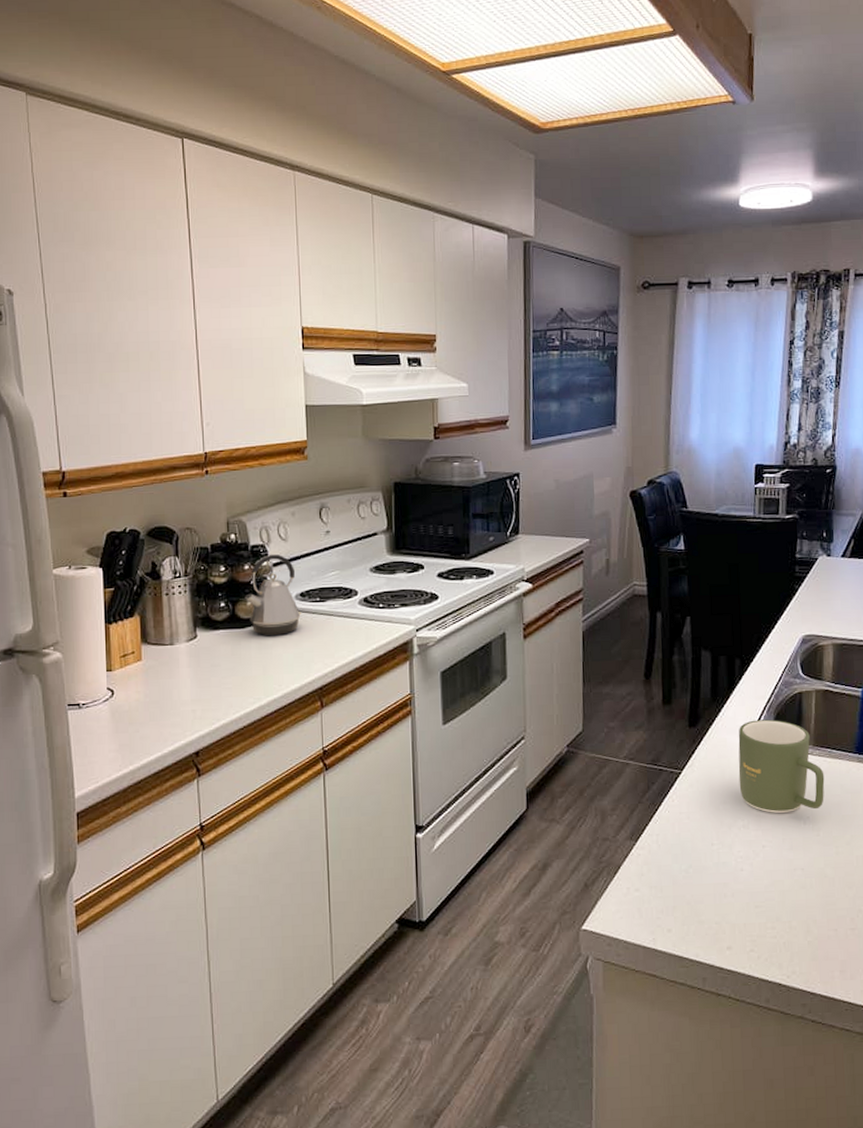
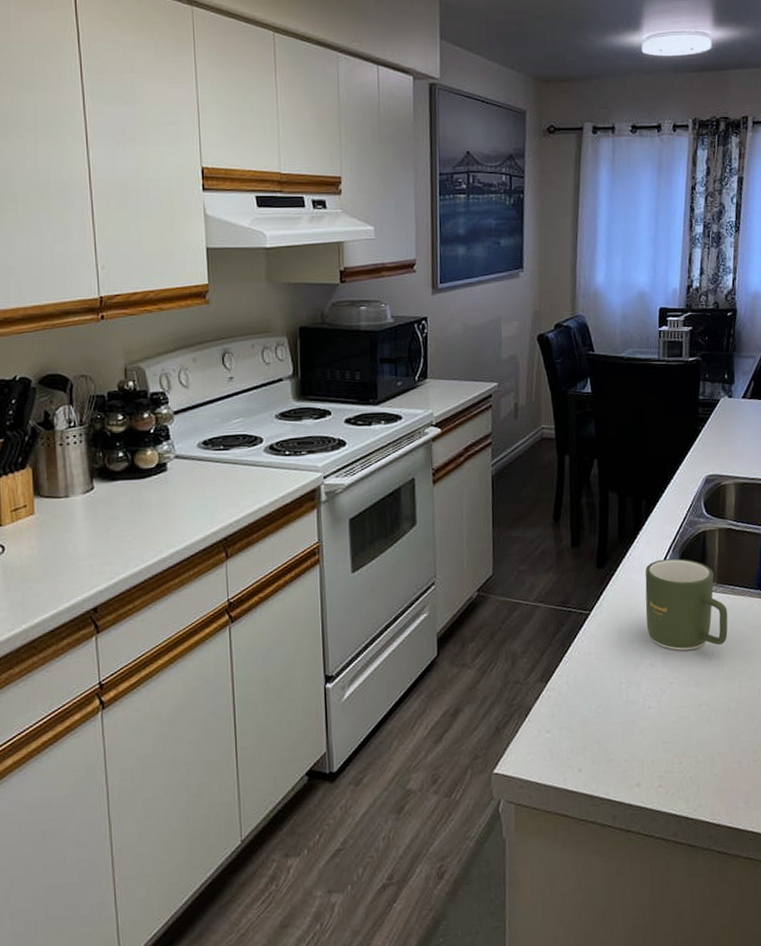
kettle: present [245,554,301,636] -> none [144,401,204,486]

